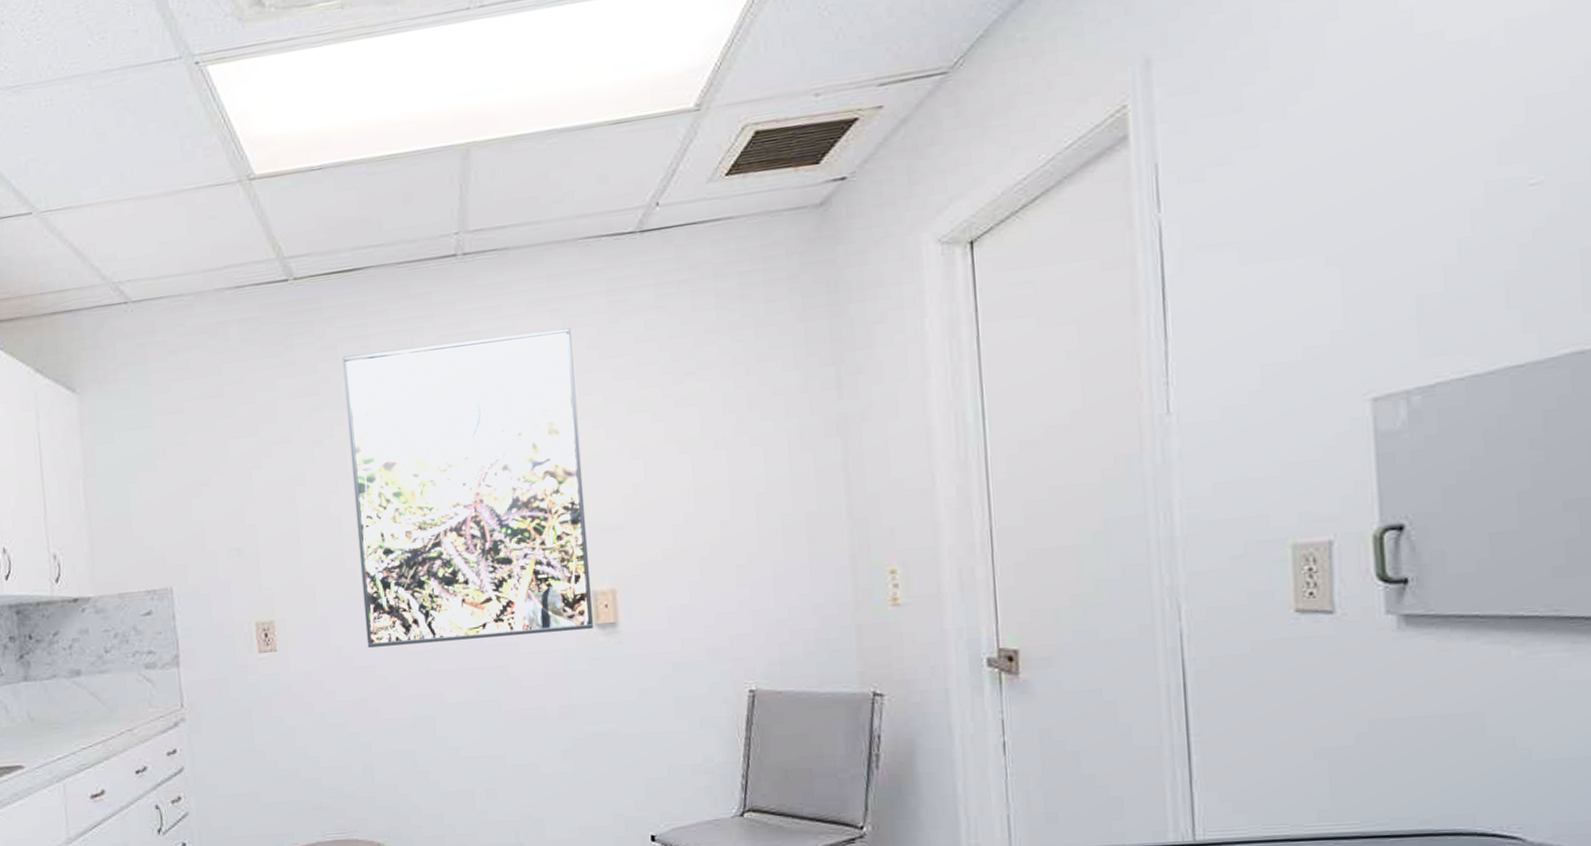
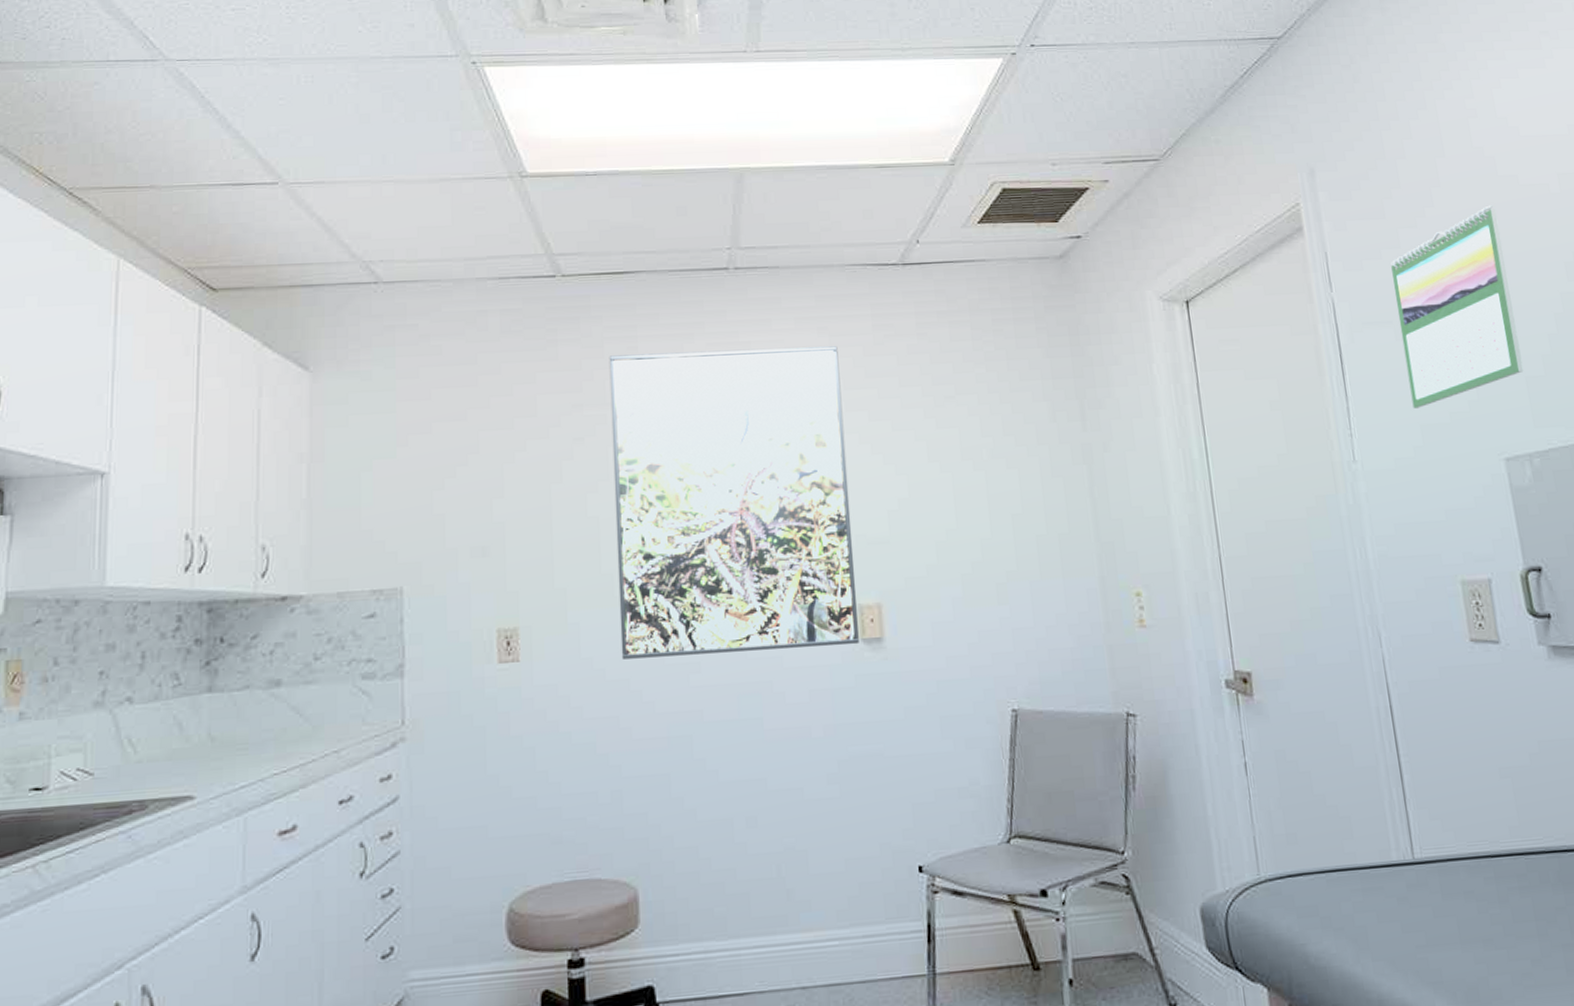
calendar: none [1244,75,1415,346] -> present [1391,205,1524,409]

